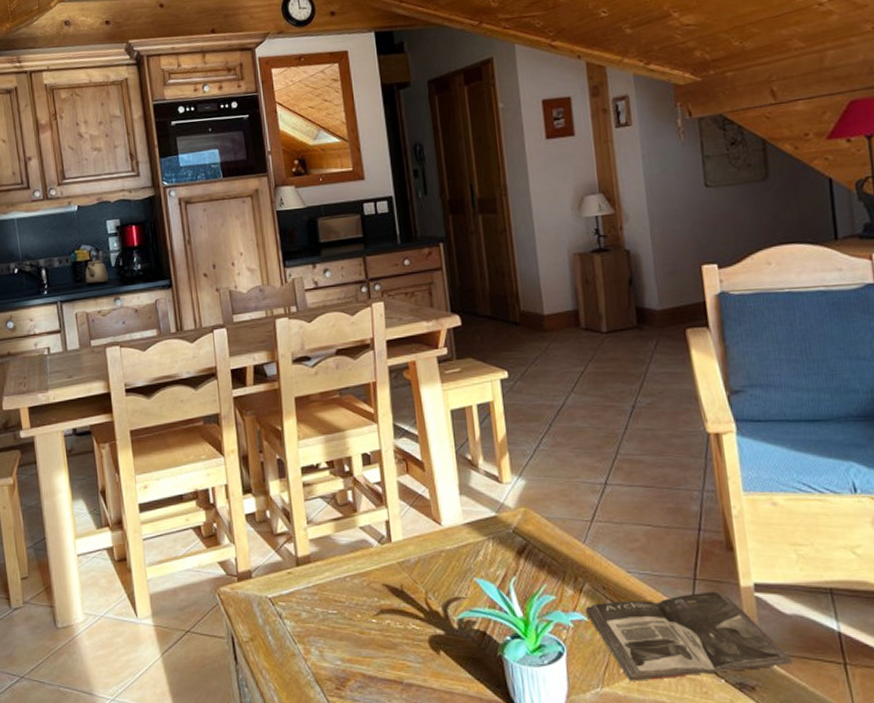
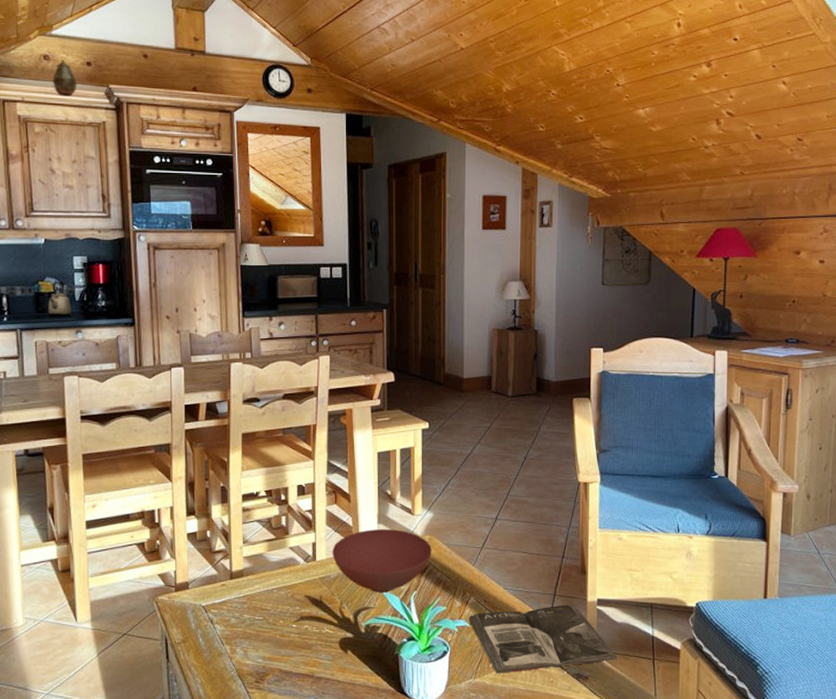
decorative jar: none [74,23,98,59] -> present [53,60,77,97]
bowl: none [409,501,529,579] -> present [332,529,432,593]

